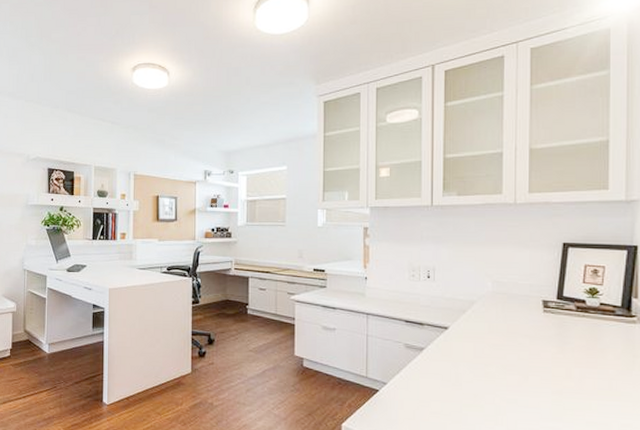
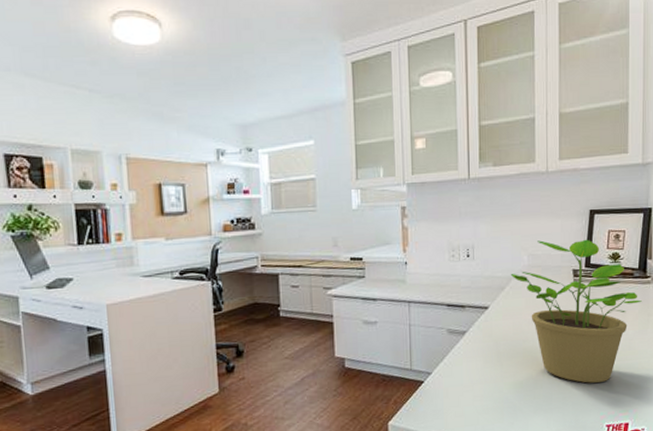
potted plant: none [473,269,625,420] -> present [510,239,642,384]

